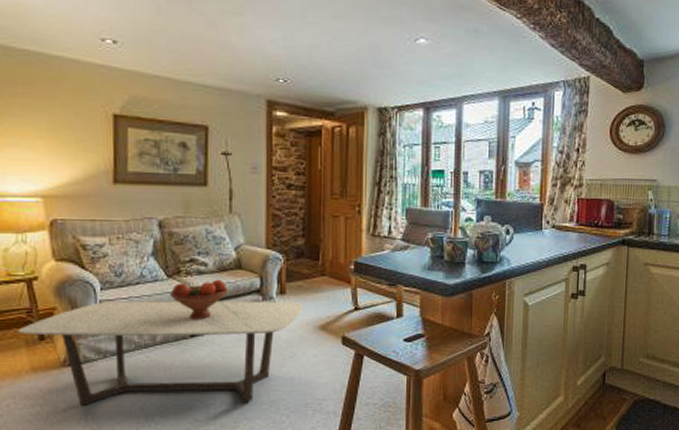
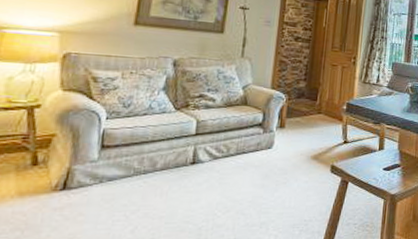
coffee table: present [18,301,303,406] -> none [9,130,299,230]
fruit bowl: present [170,279,228,320] -> none [176,113,233,149]

